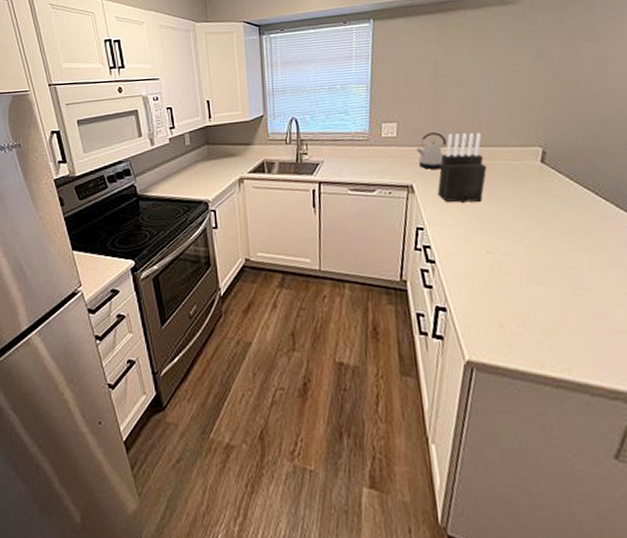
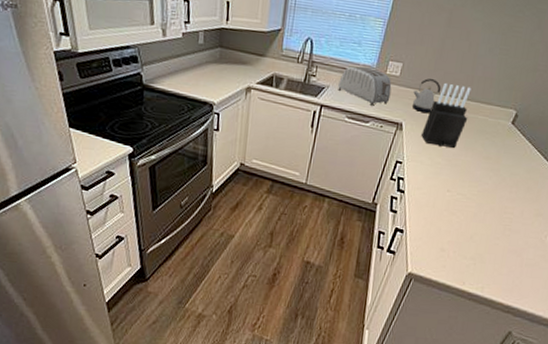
toaster: none [332,133,393,173] -> present [338,66,392,106]

